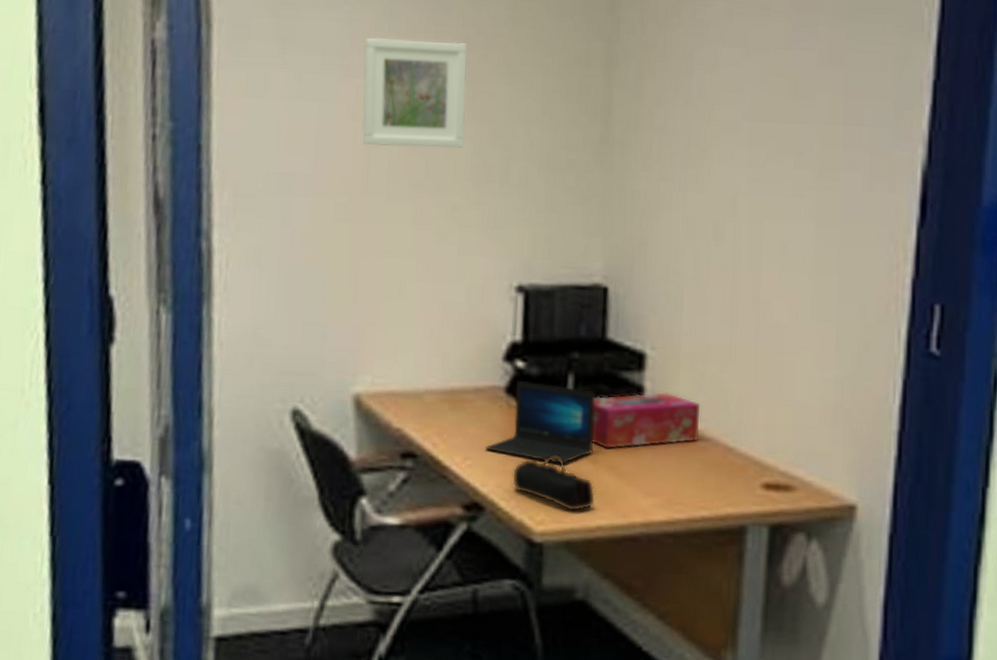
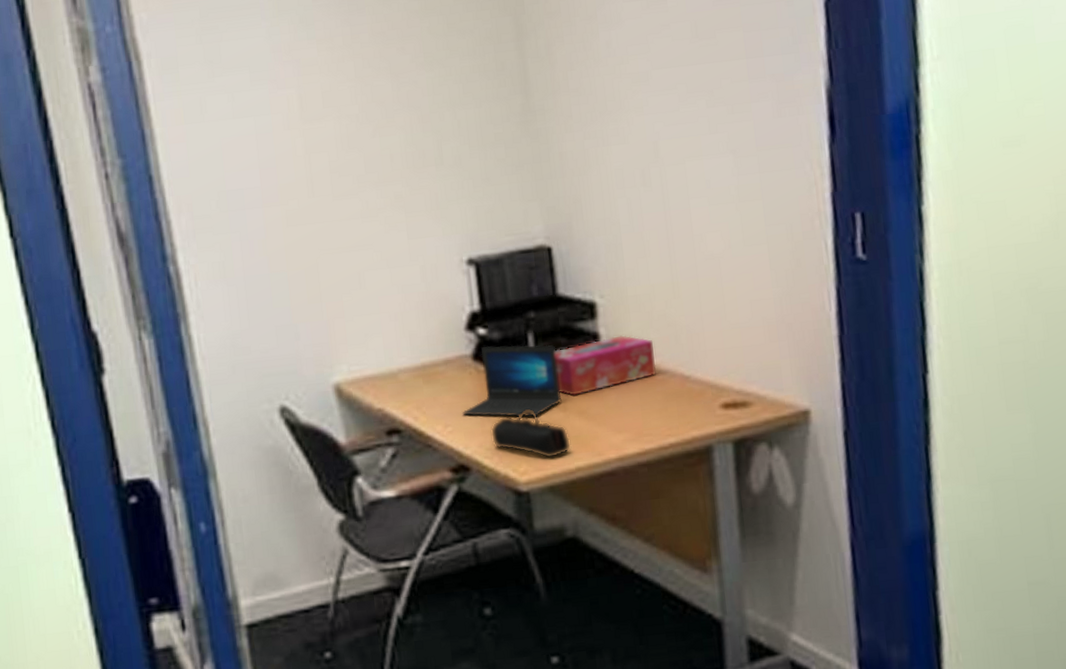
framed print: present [362,37,468,149] -> none [287,39,396,151]

